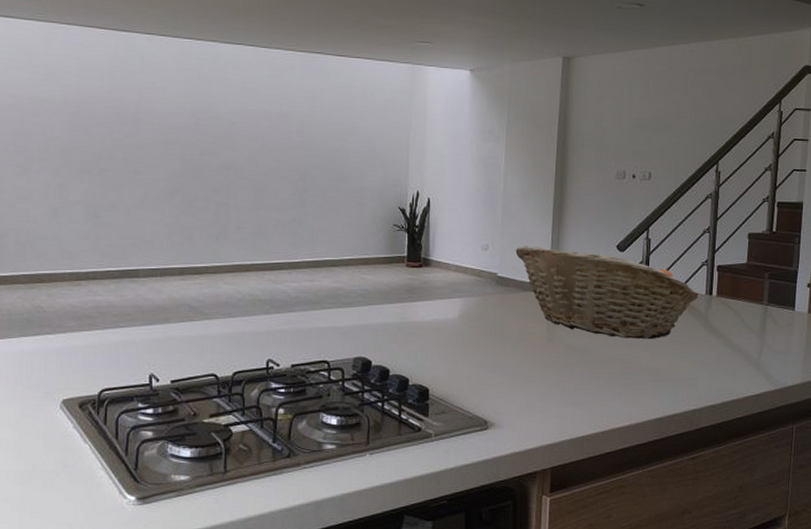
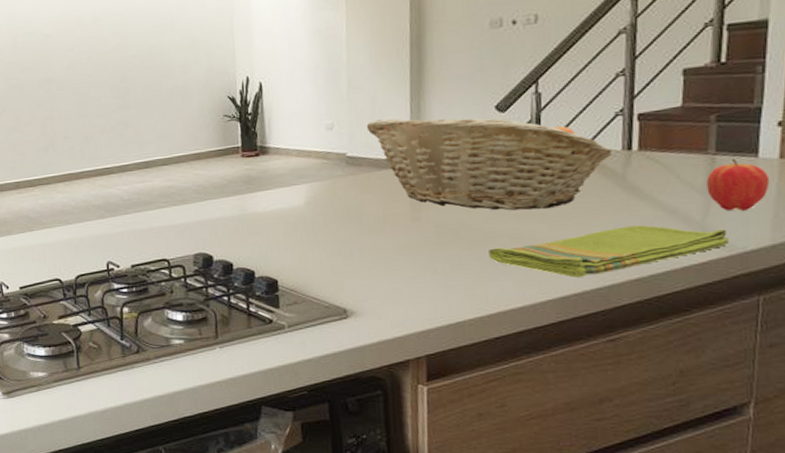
dish towel: none [606,359,775,401] -> present [489,225,729,277]
apple: none [761,309,802,353] -> present [707,158,770,211]

